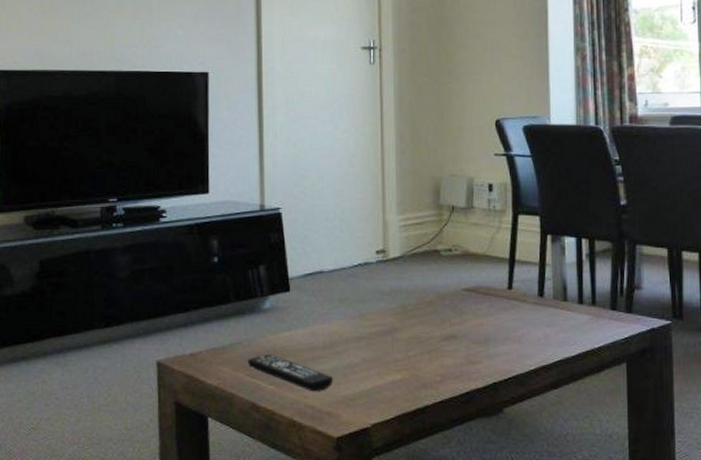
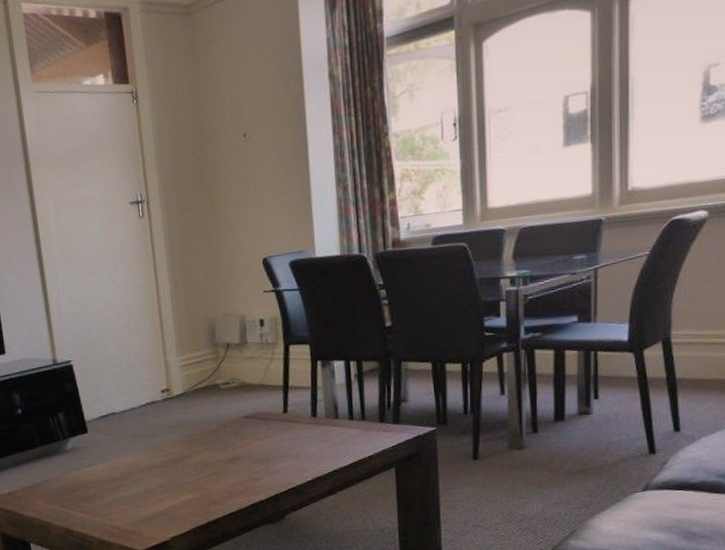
remote control: present [248,353,334,392] -> none [58,487,134,515]

